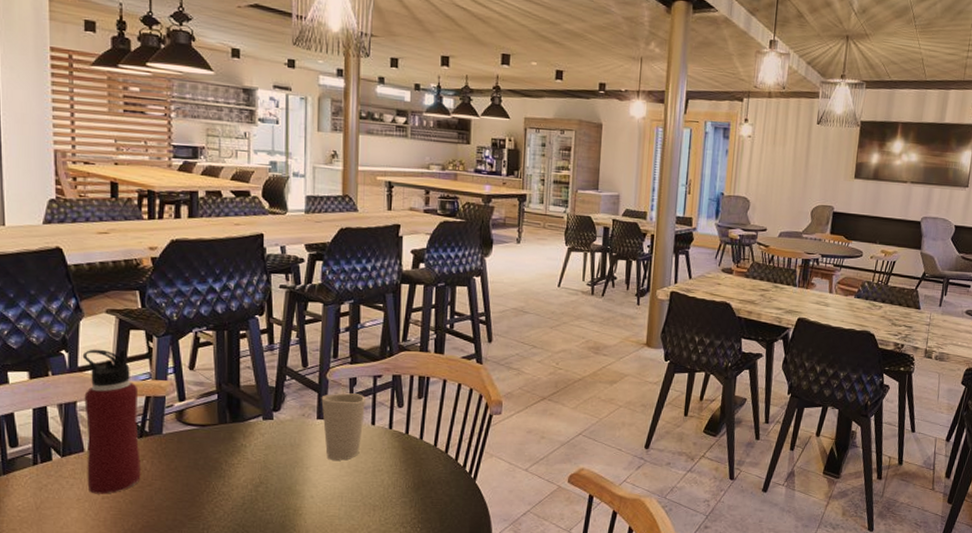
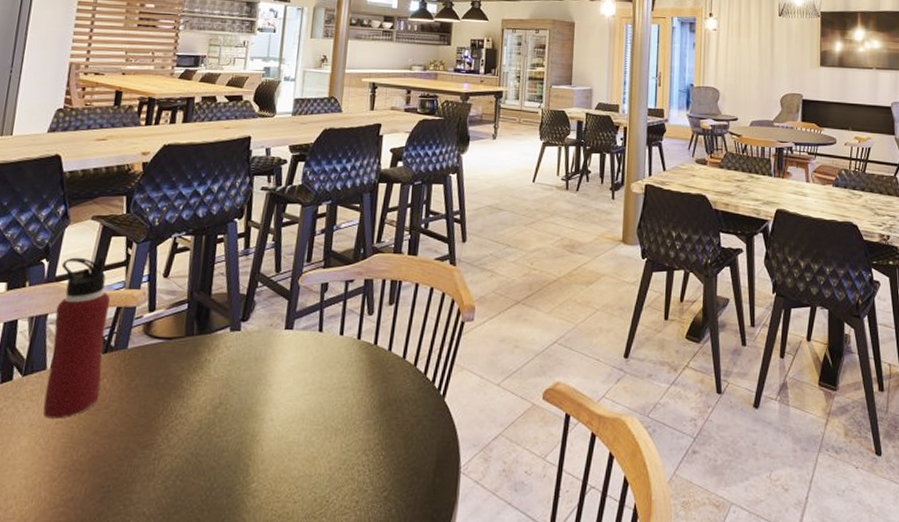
cup: present [321,393,367,461] -> none [290,300,337,376]

